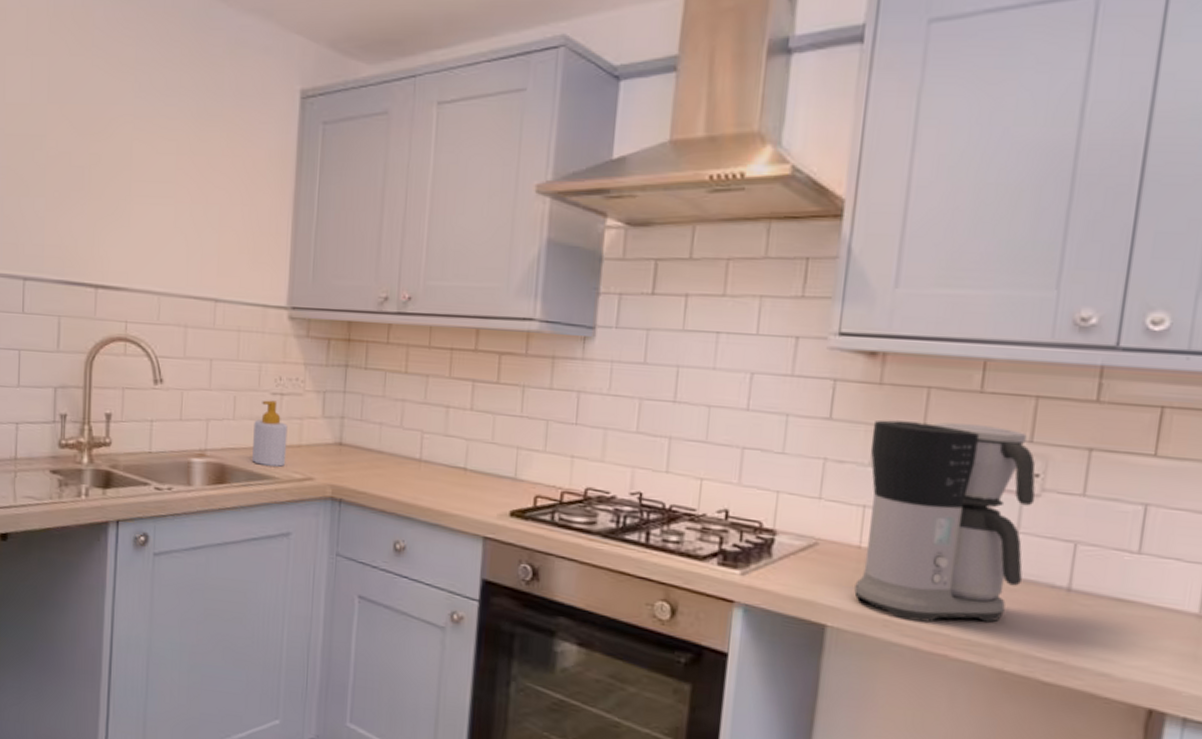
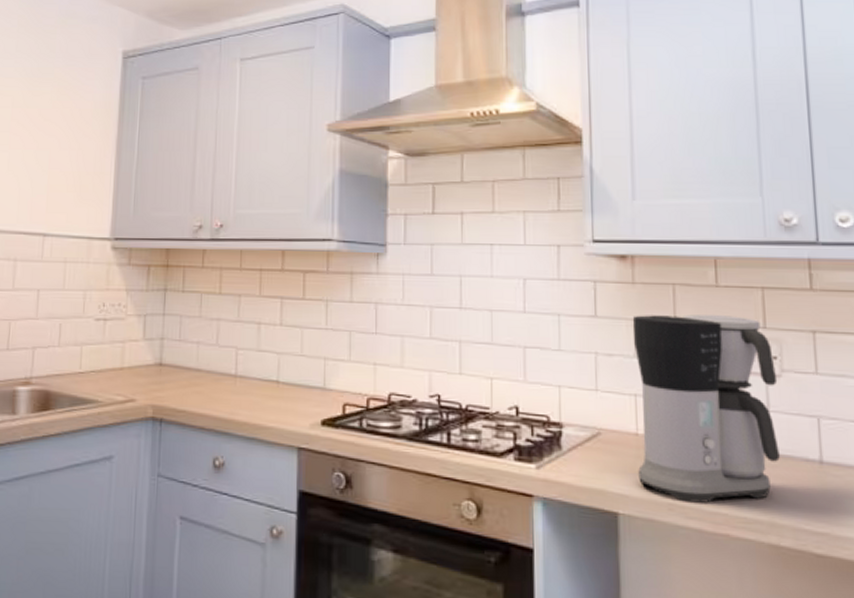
soap bottle: present [252,400,288,467] -> none [76,326,111,391]

